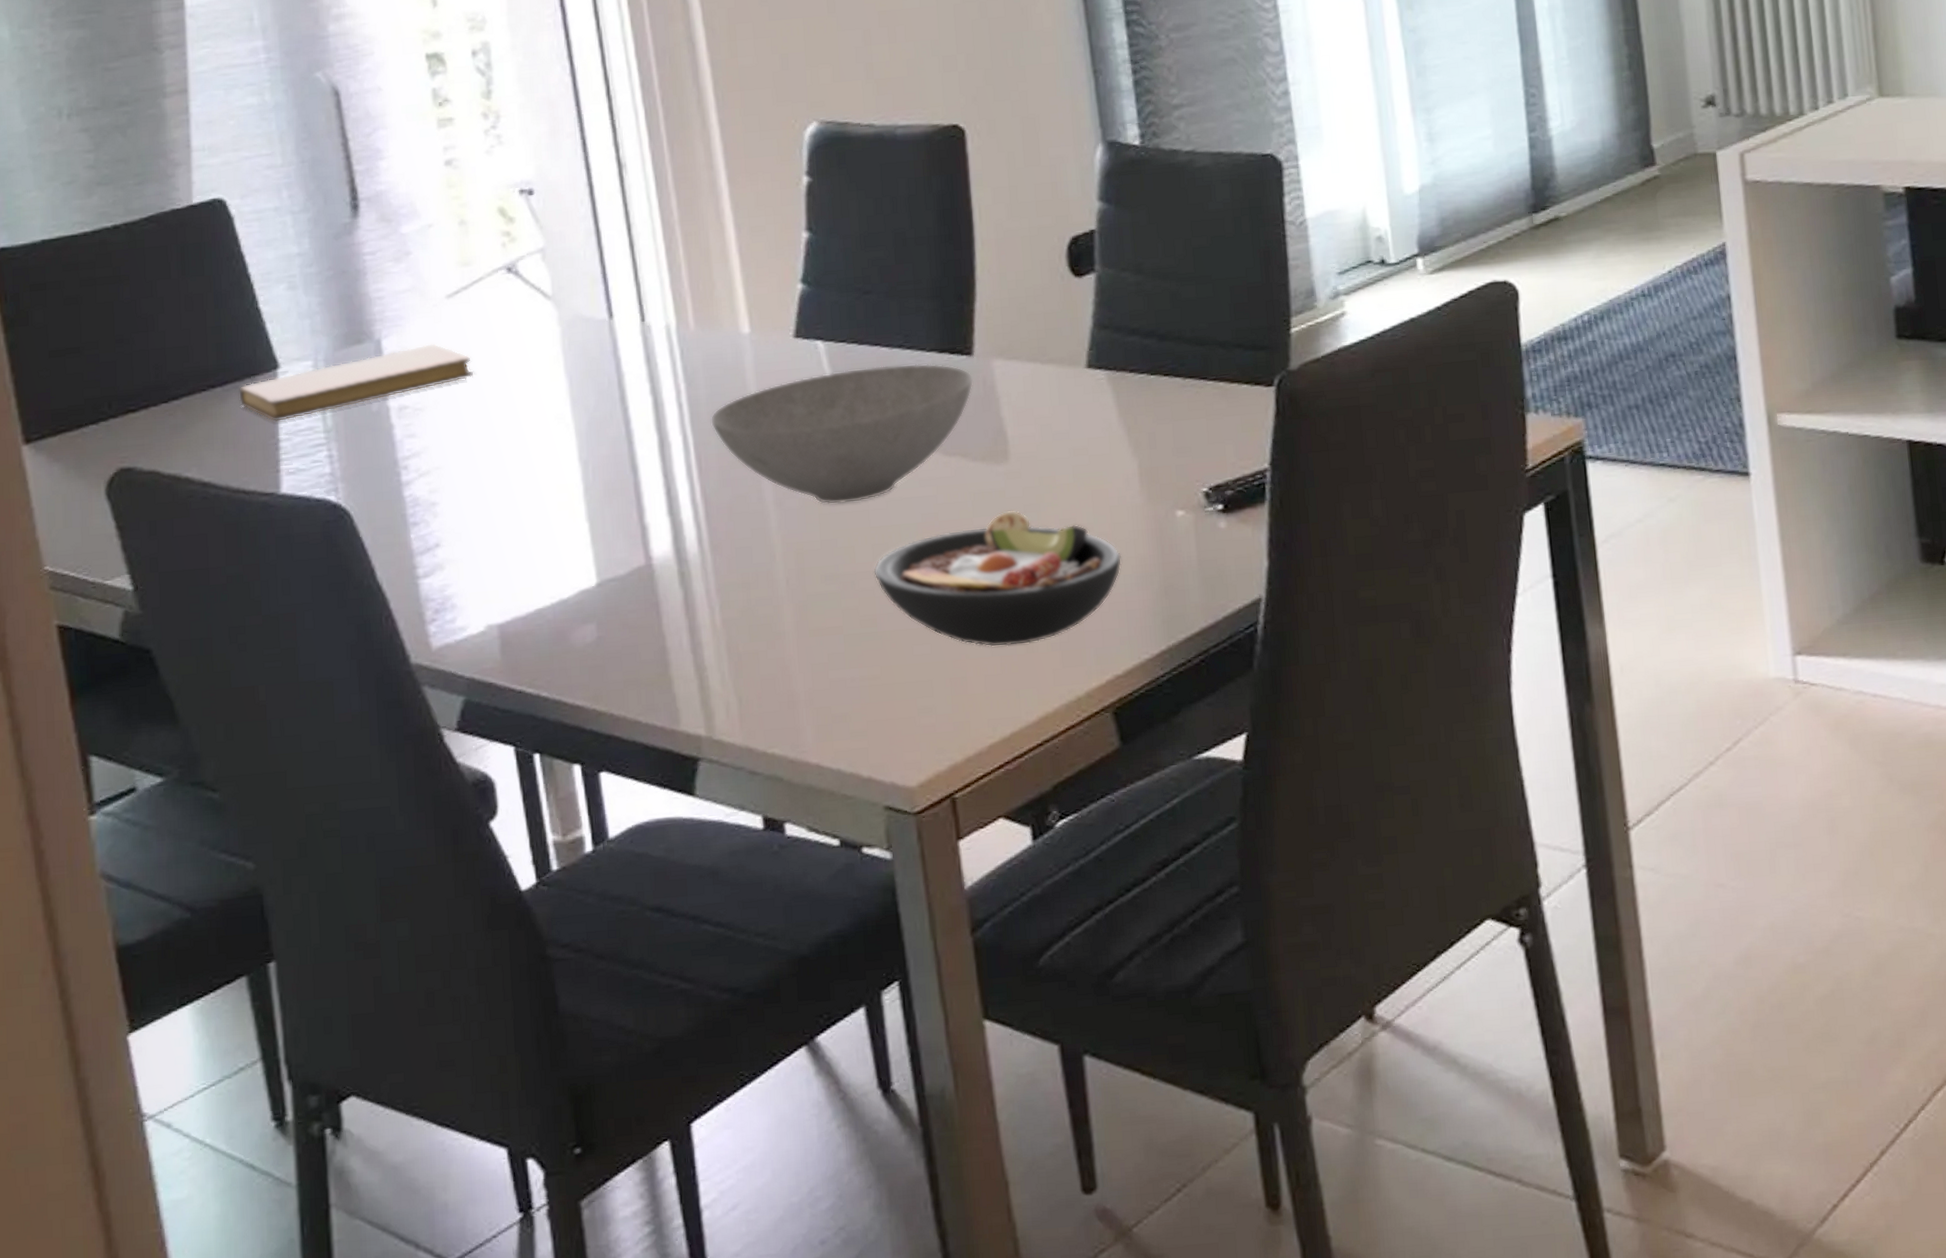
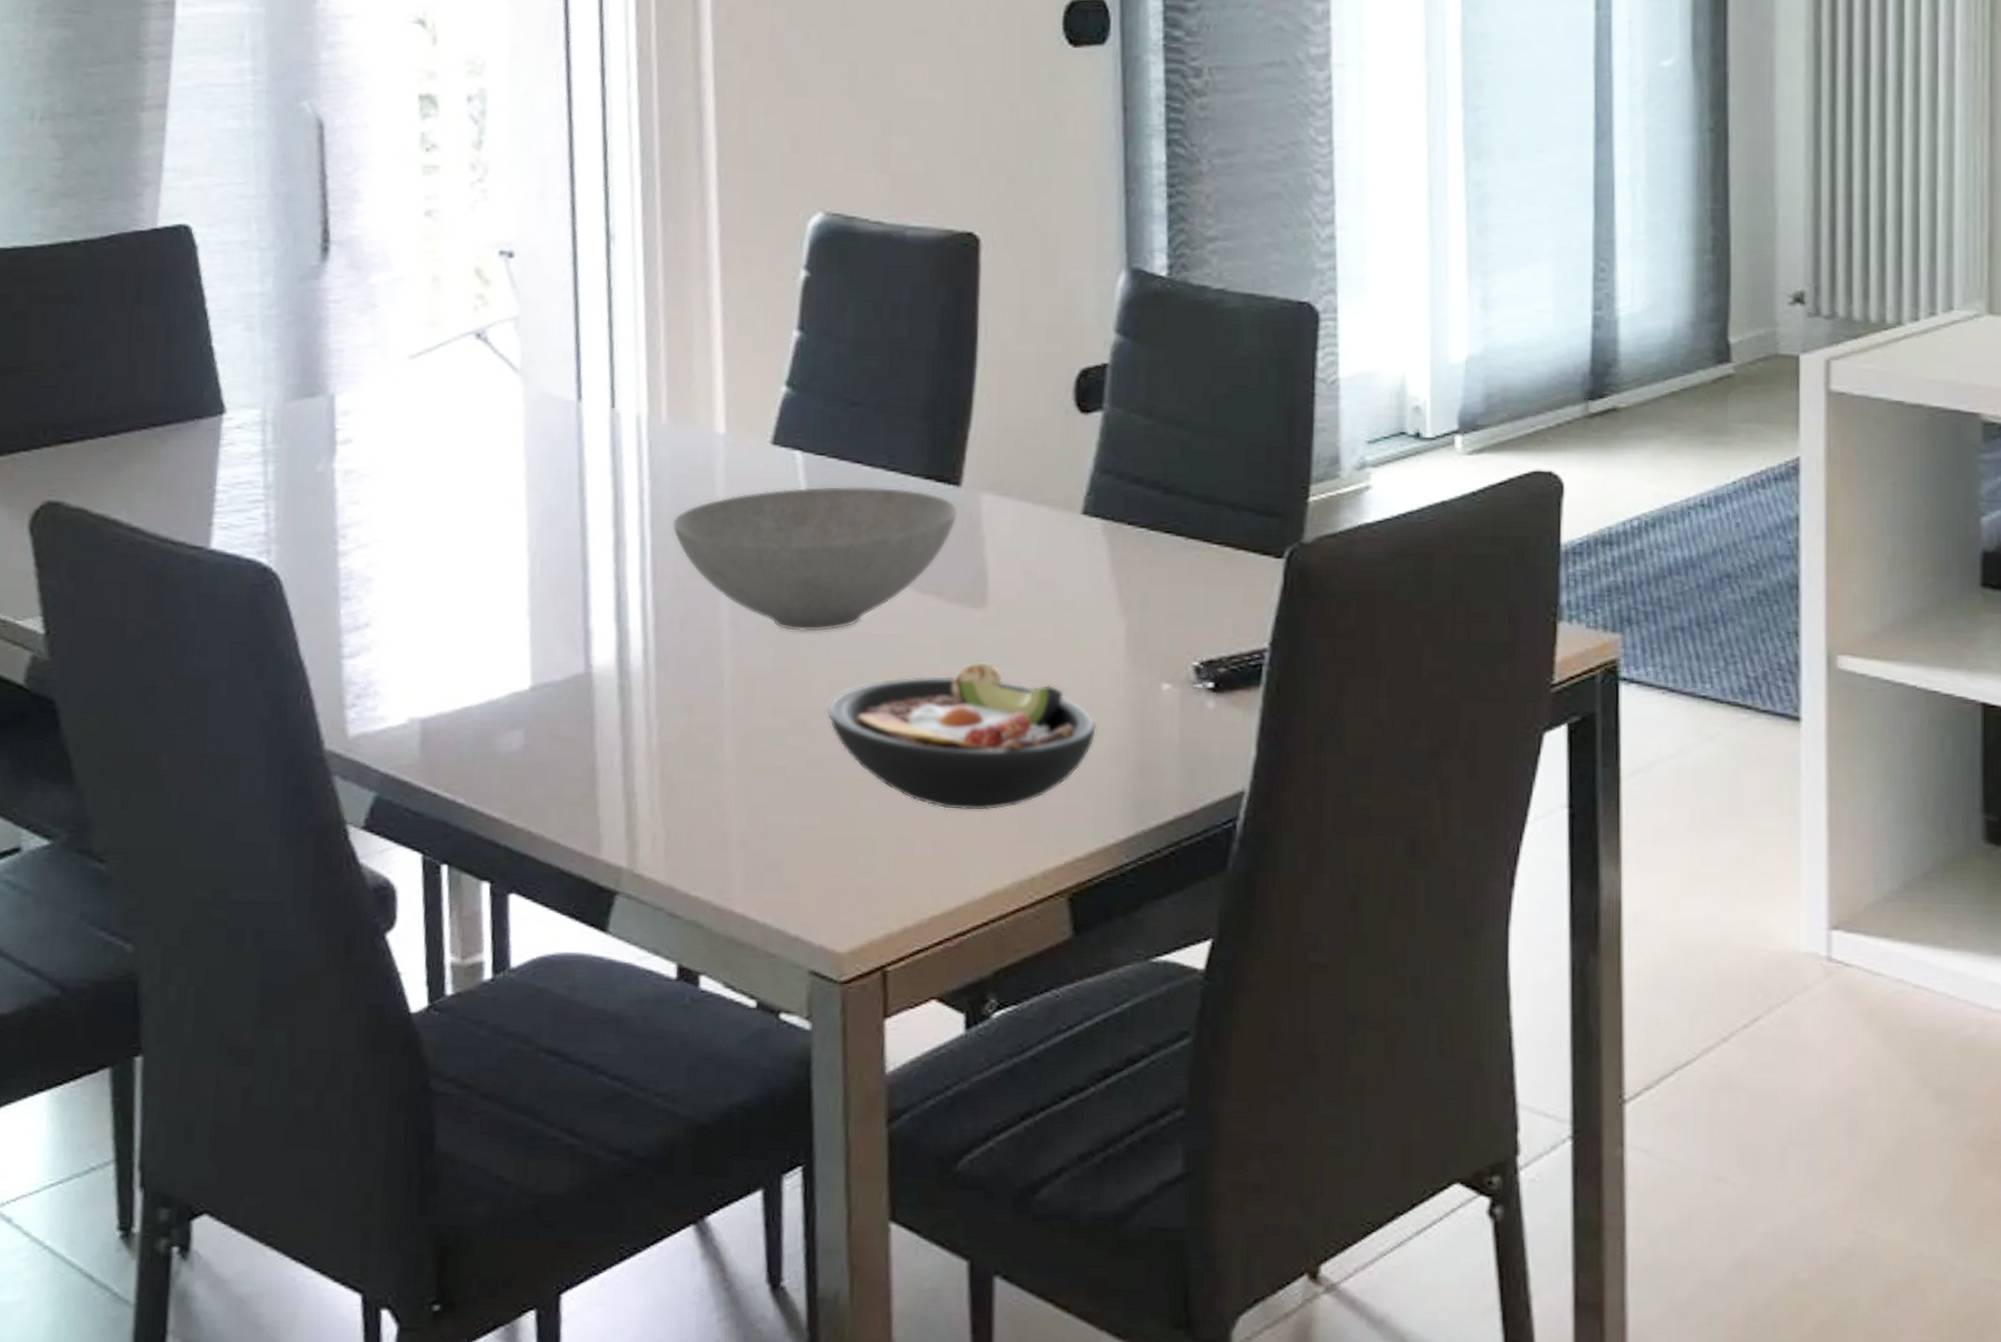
notebook: present [238,343,474,422] -> none [179,405,428,472]

